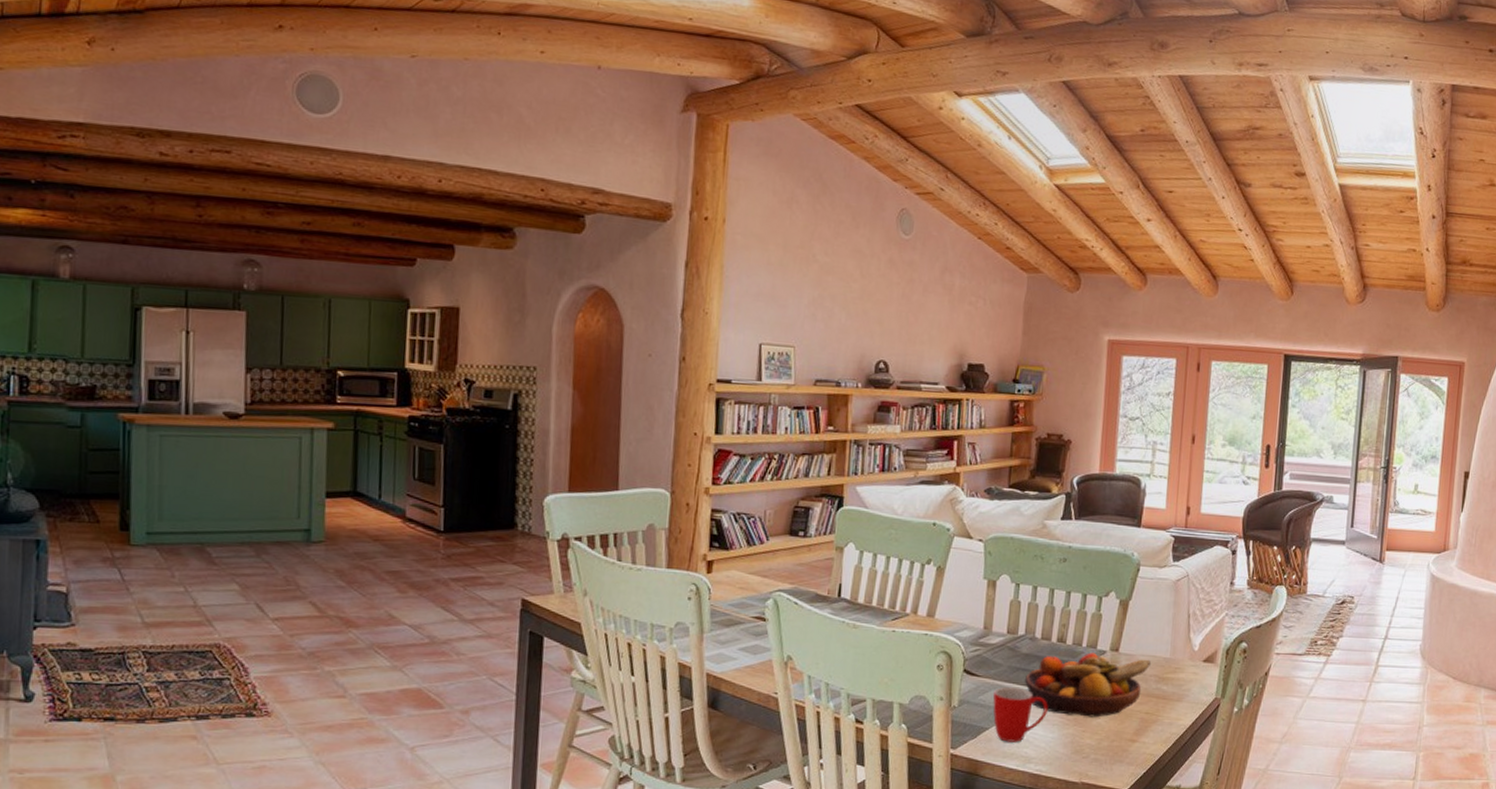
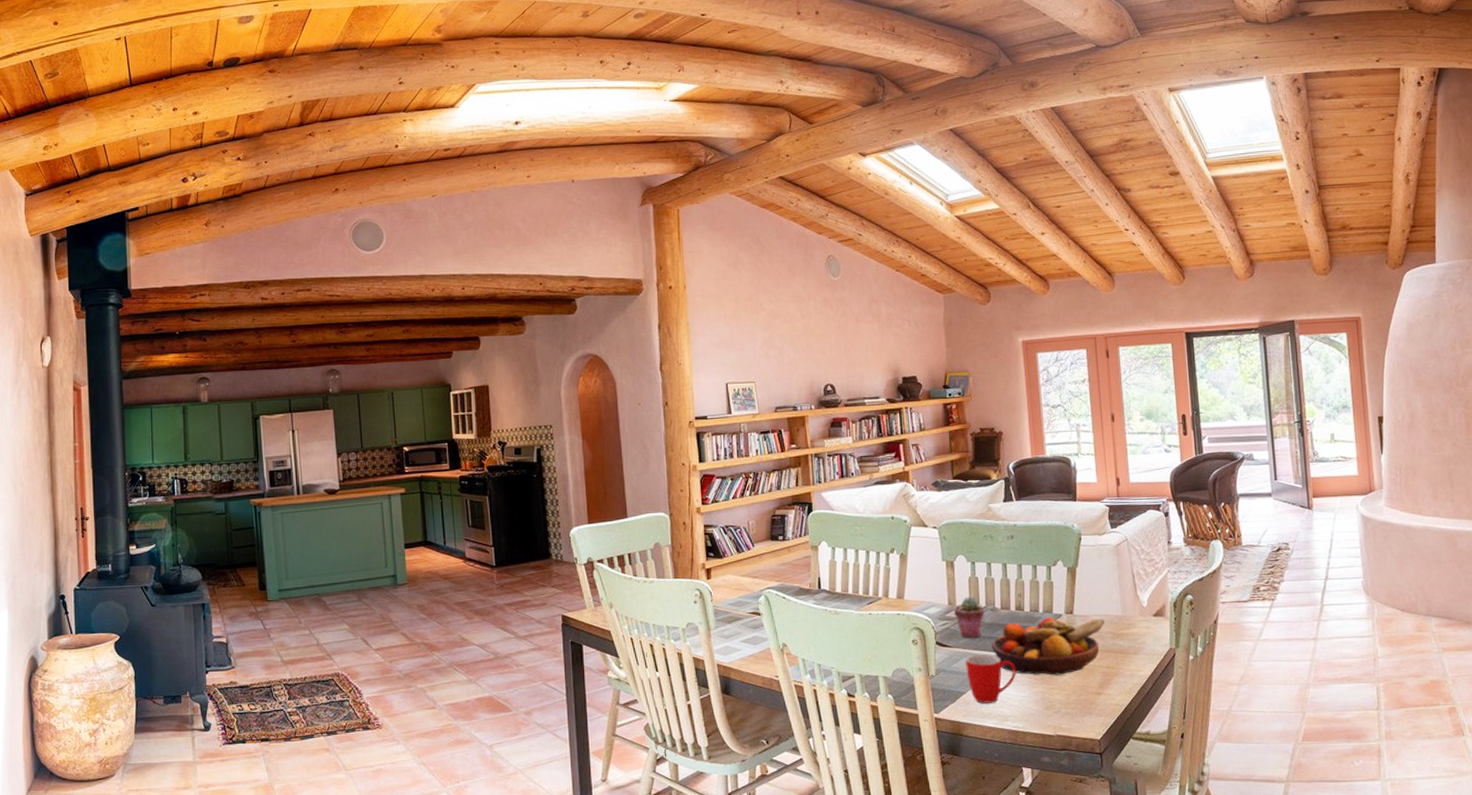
potted succulent: none [989,622,1022,670] -> present [954,596,984,639]

